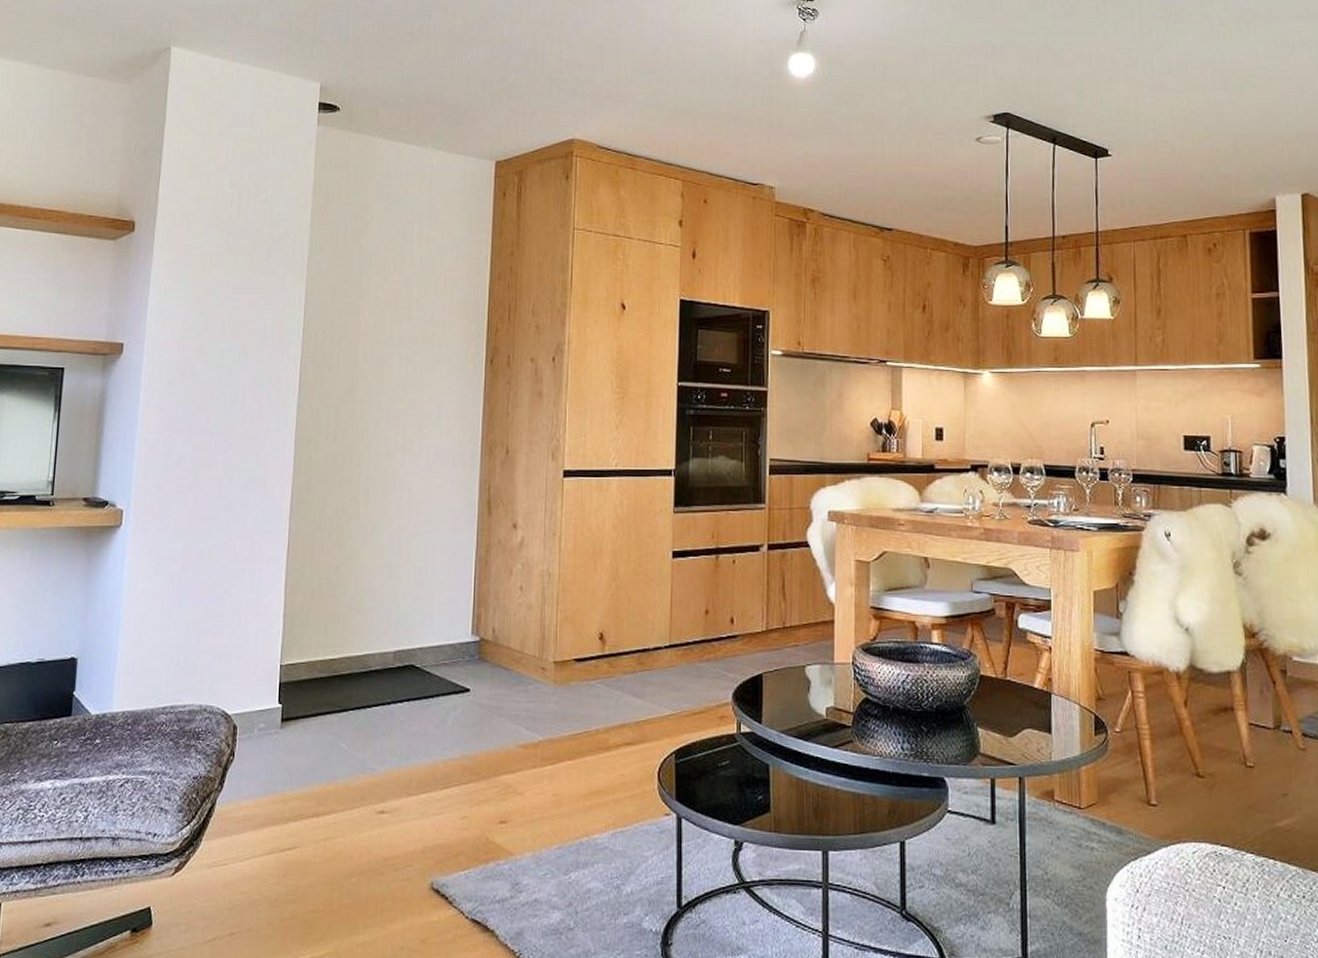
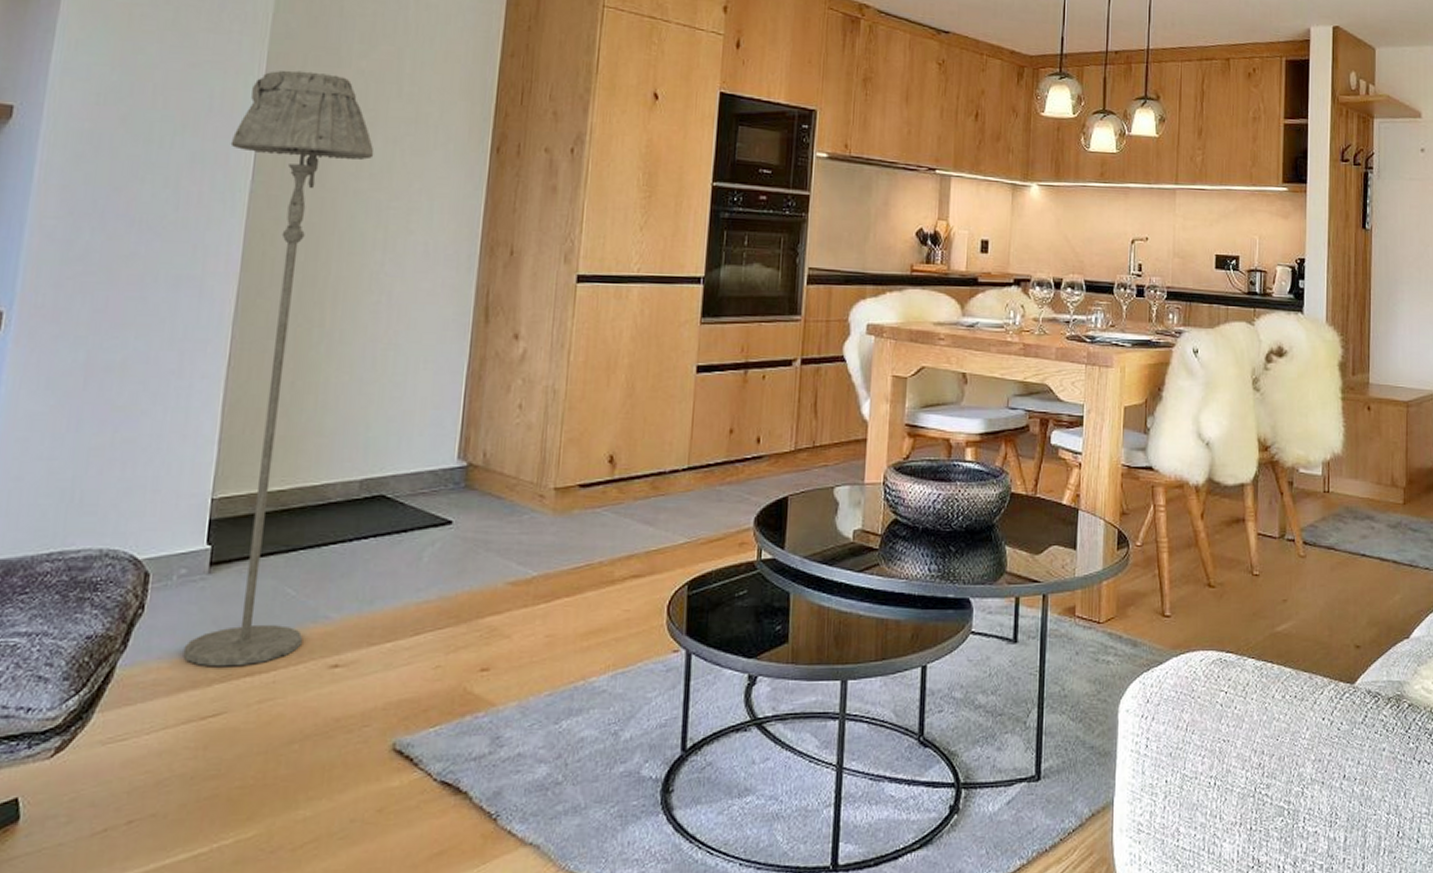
floor lamp: none [265,302,392,808] -> present [183,70,374,667]

